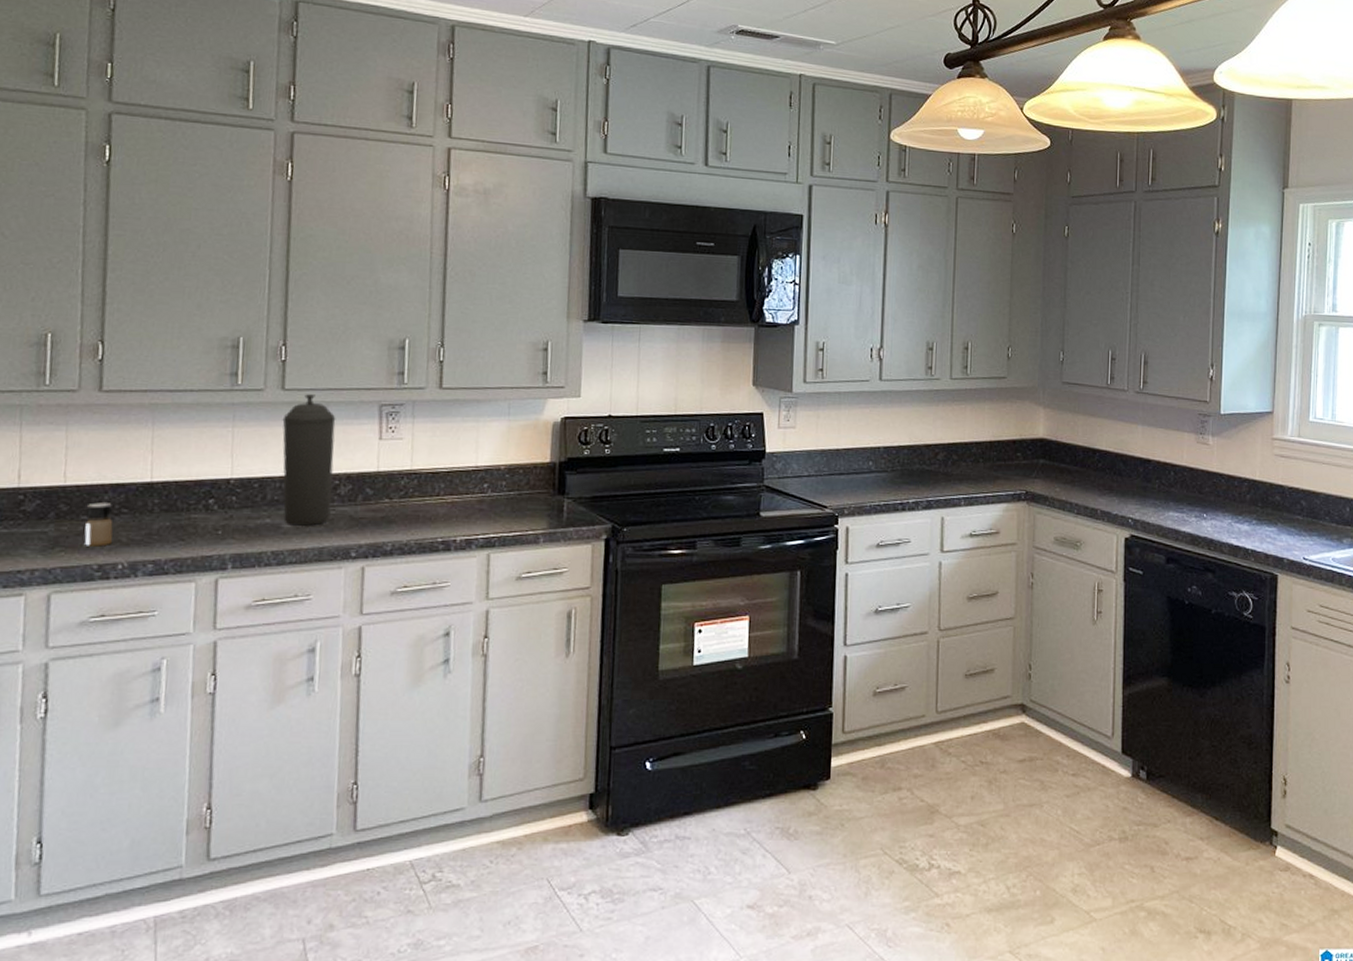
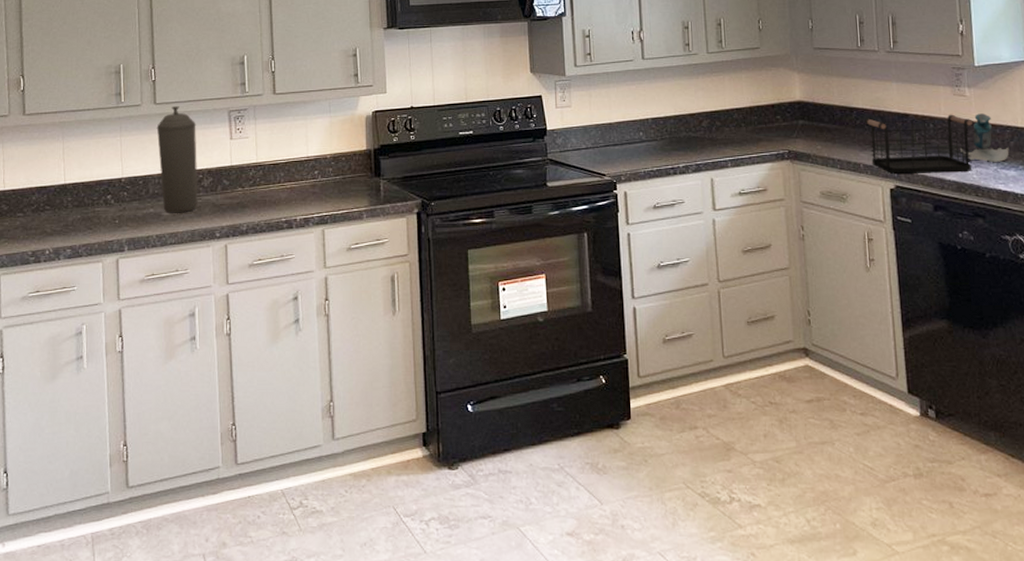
bottle: present [84,502,113,547] -> none [21,202,40,237]
dish rack: none [1106,461,1213,524] -> present [864,114,974,174]
spray can: none [1197,464,1248,516] -> present [959,113,1014,163]

